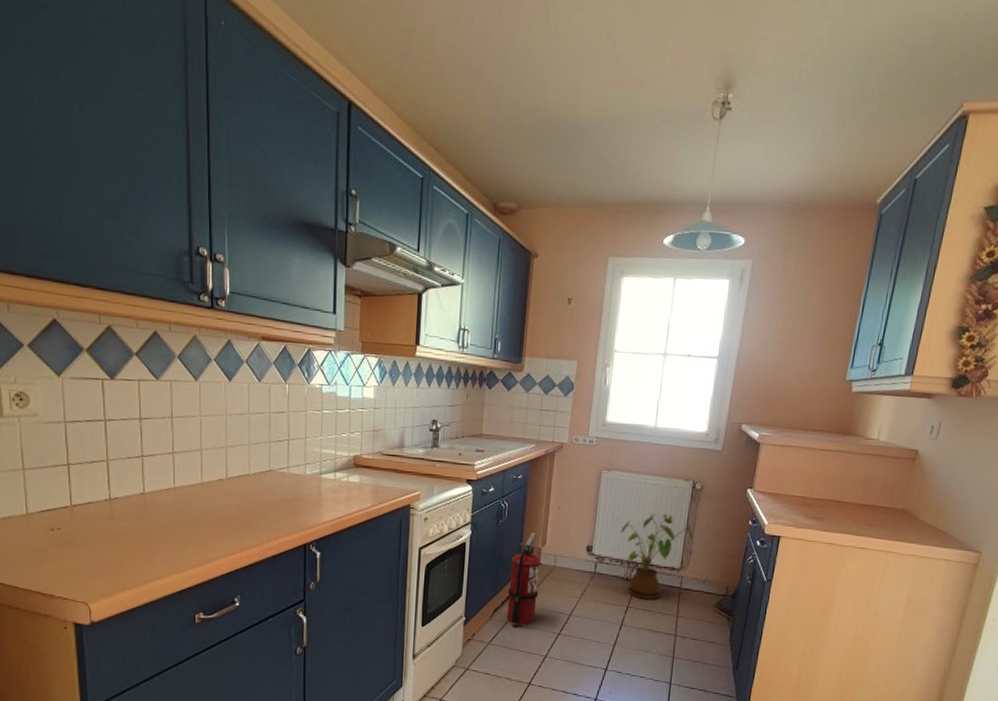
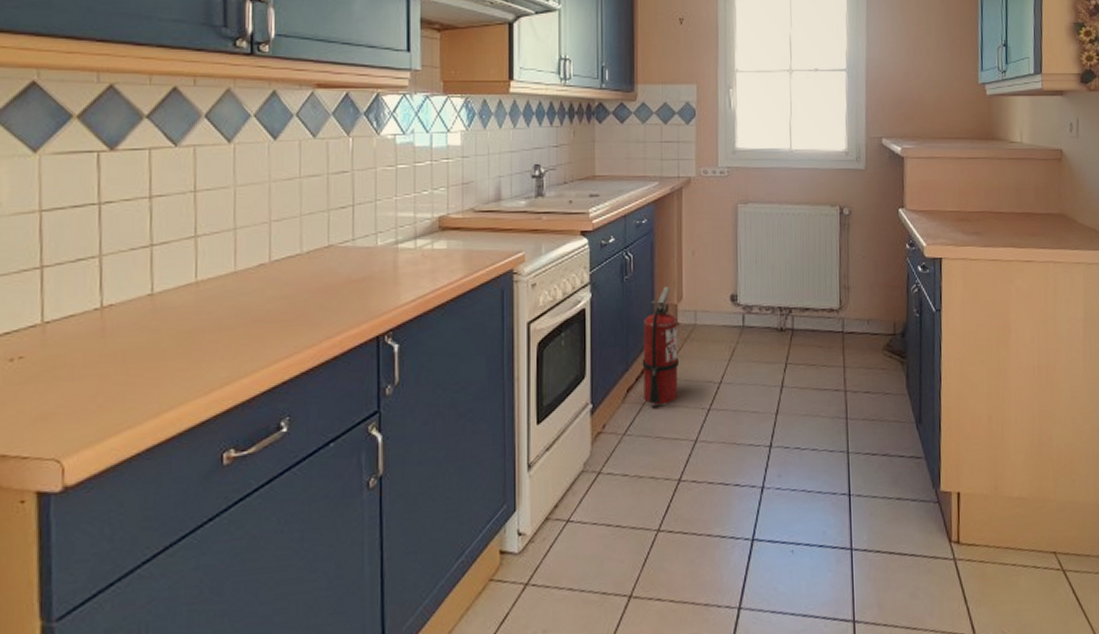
house plant: present [620,513,694,600] -> none [767,247,850,352]

